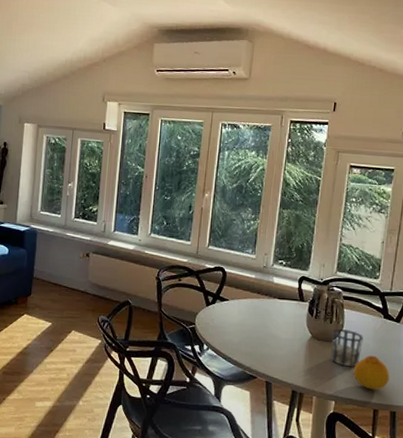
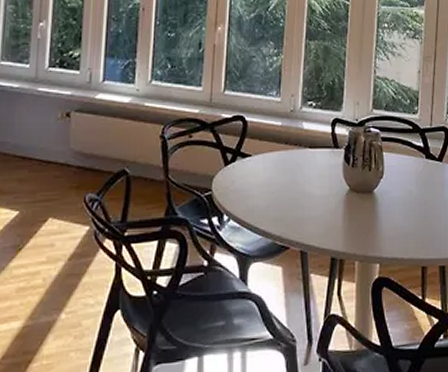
cup: present [331,329,363,367] -> none [372,176,406,221]
fruit: present [353,356,390,390] -> none [397,204,437,244]

